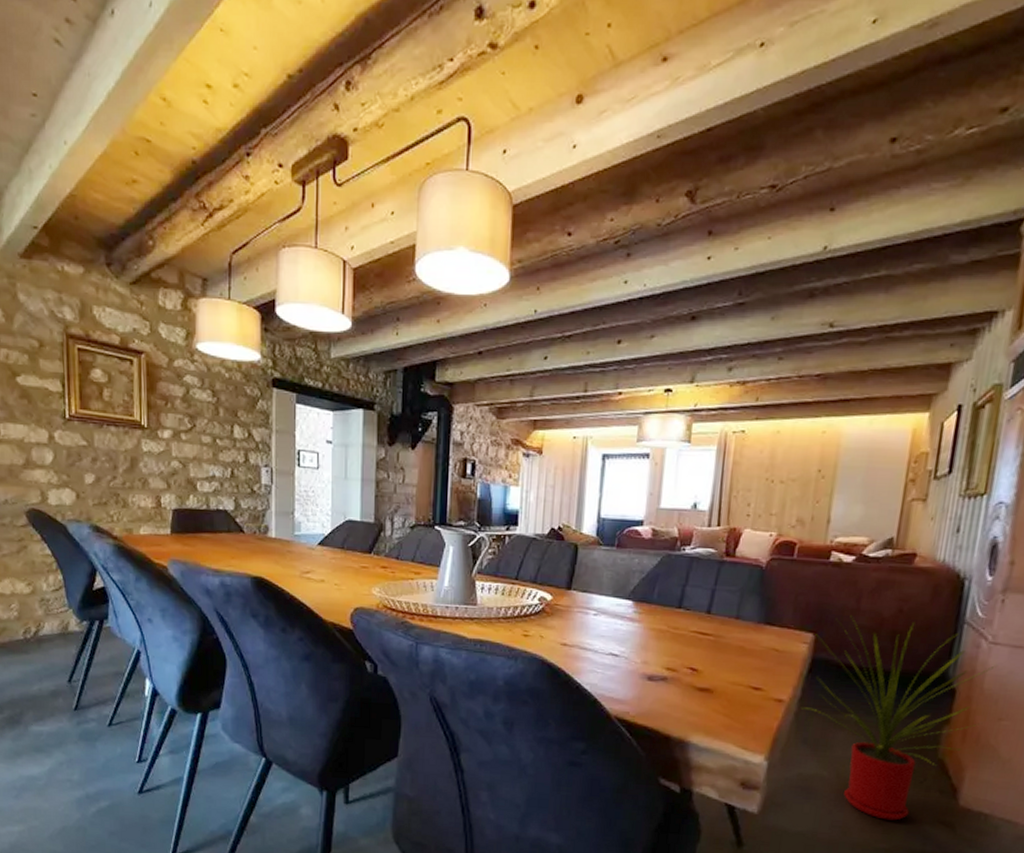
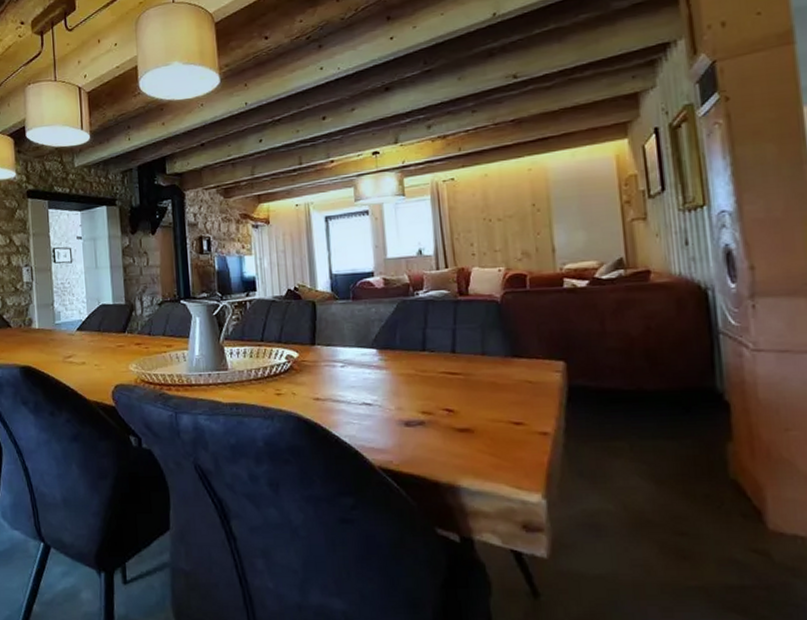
house plant: present [800,616,998,821] -> none [566,338,768,553]

